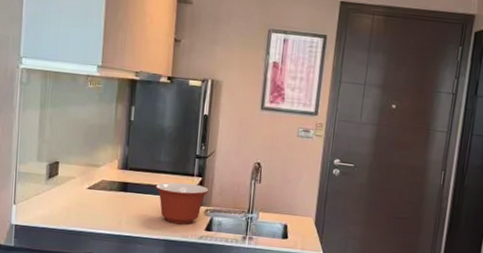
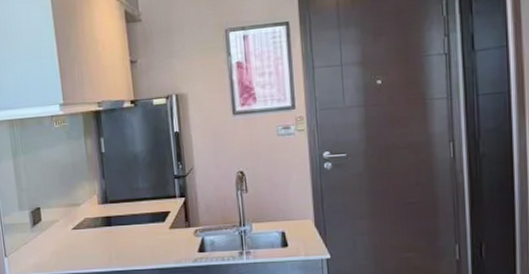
mixing bowl: present [155,182,209,225] -> none [138,205,195,251]

